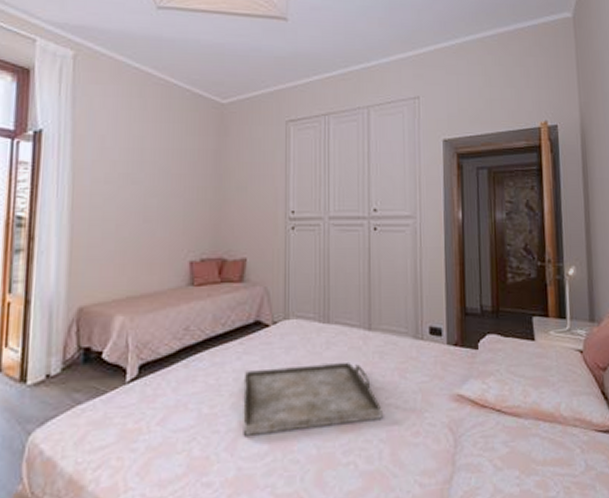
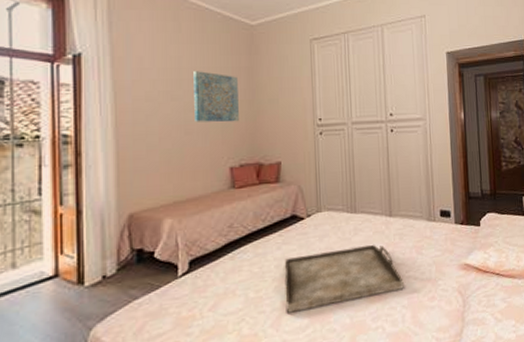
wall art: none [155,153,204,211] -> present [193,71,239,123]

